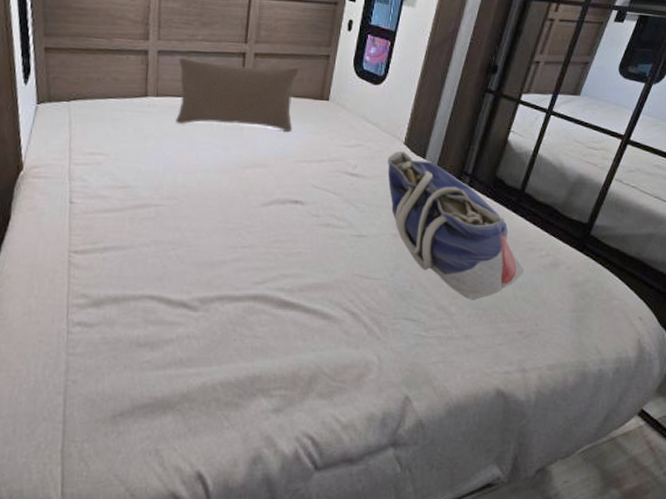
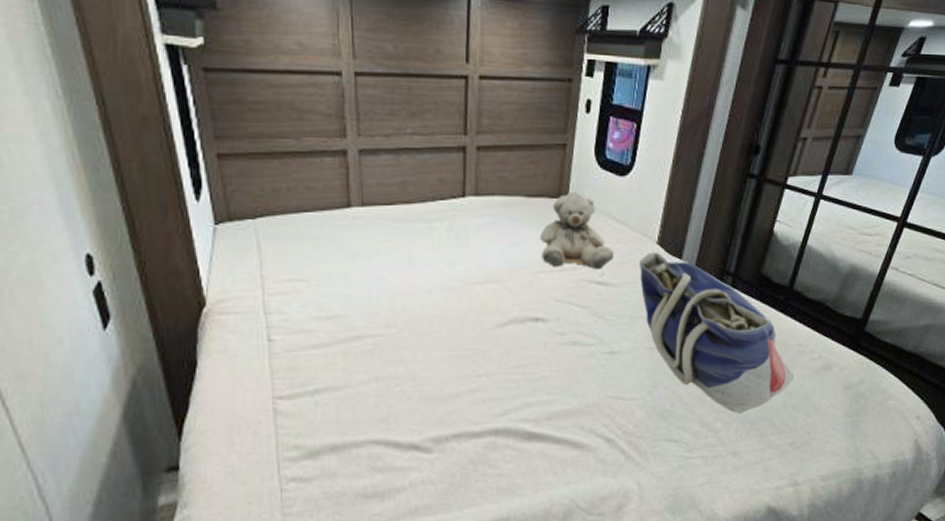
pillow: present [176,58,299,132] -> none [386,157,531,238]
teddy bear: none [303,96,367,163] -> present [540,192,615,270]

